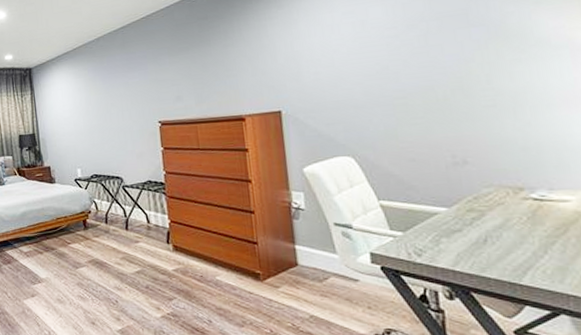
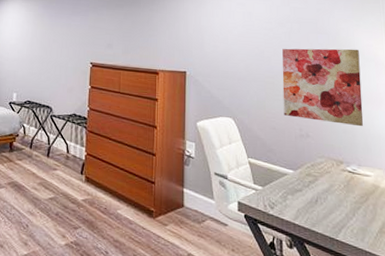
wall art: none [416,36,554,143] -> present [282,48,363,127]

